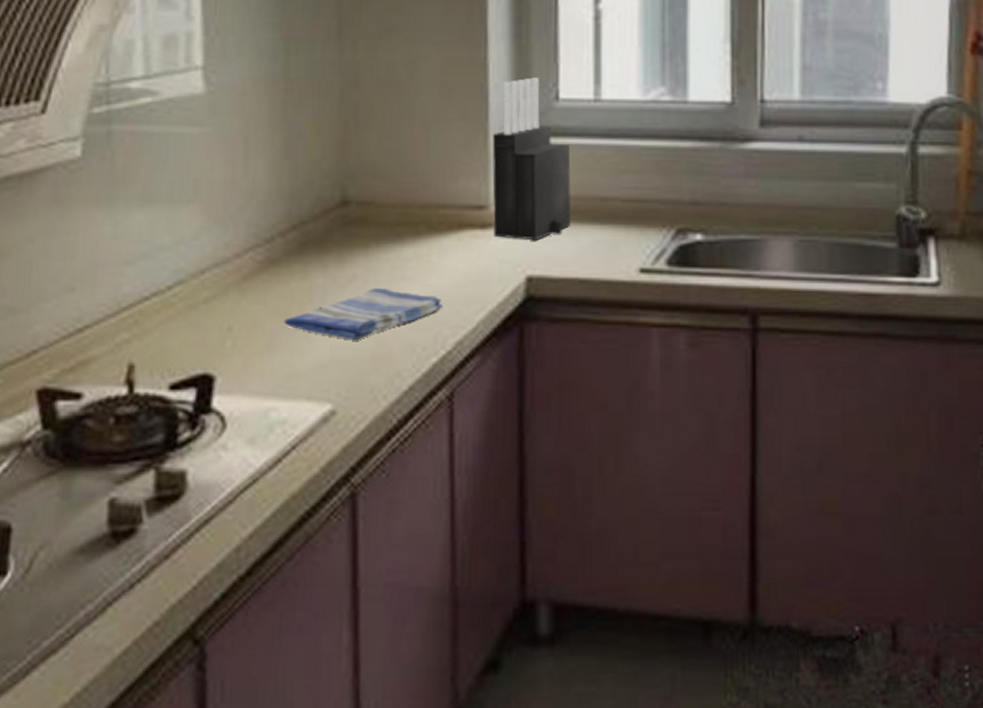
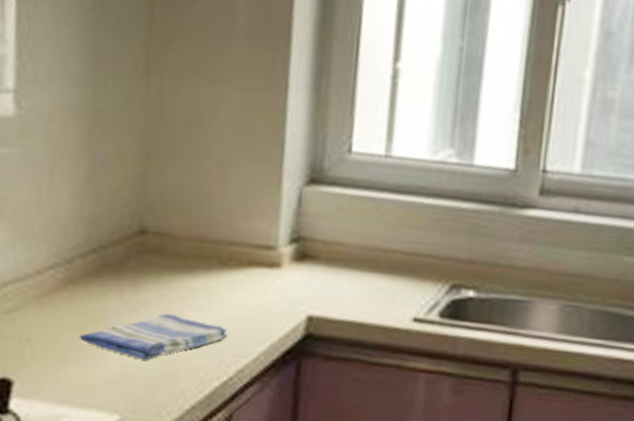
knife block: present [492,77,571,241] -> none [280,129,358,284]

